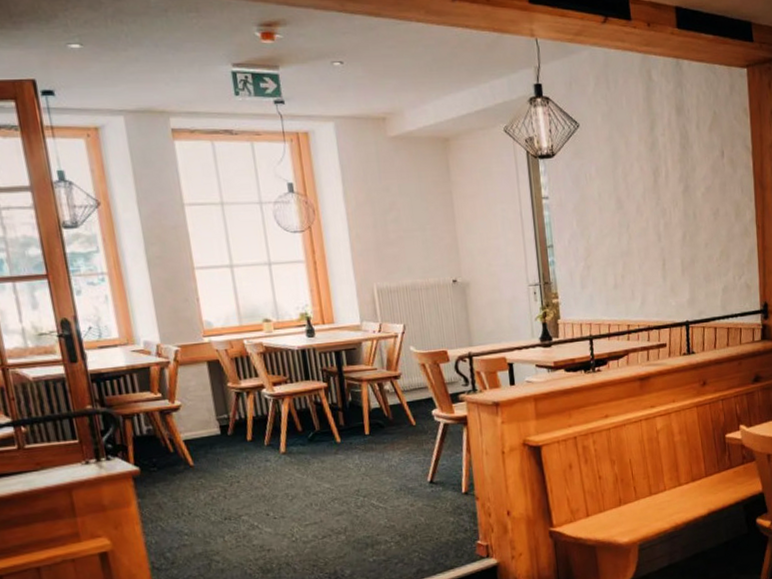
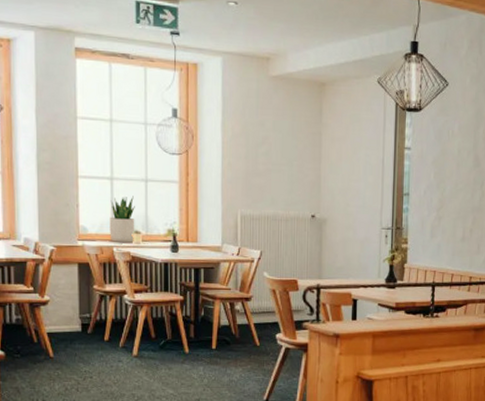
planter: none [233,282,265,334] -> present [109,196,135,243]

